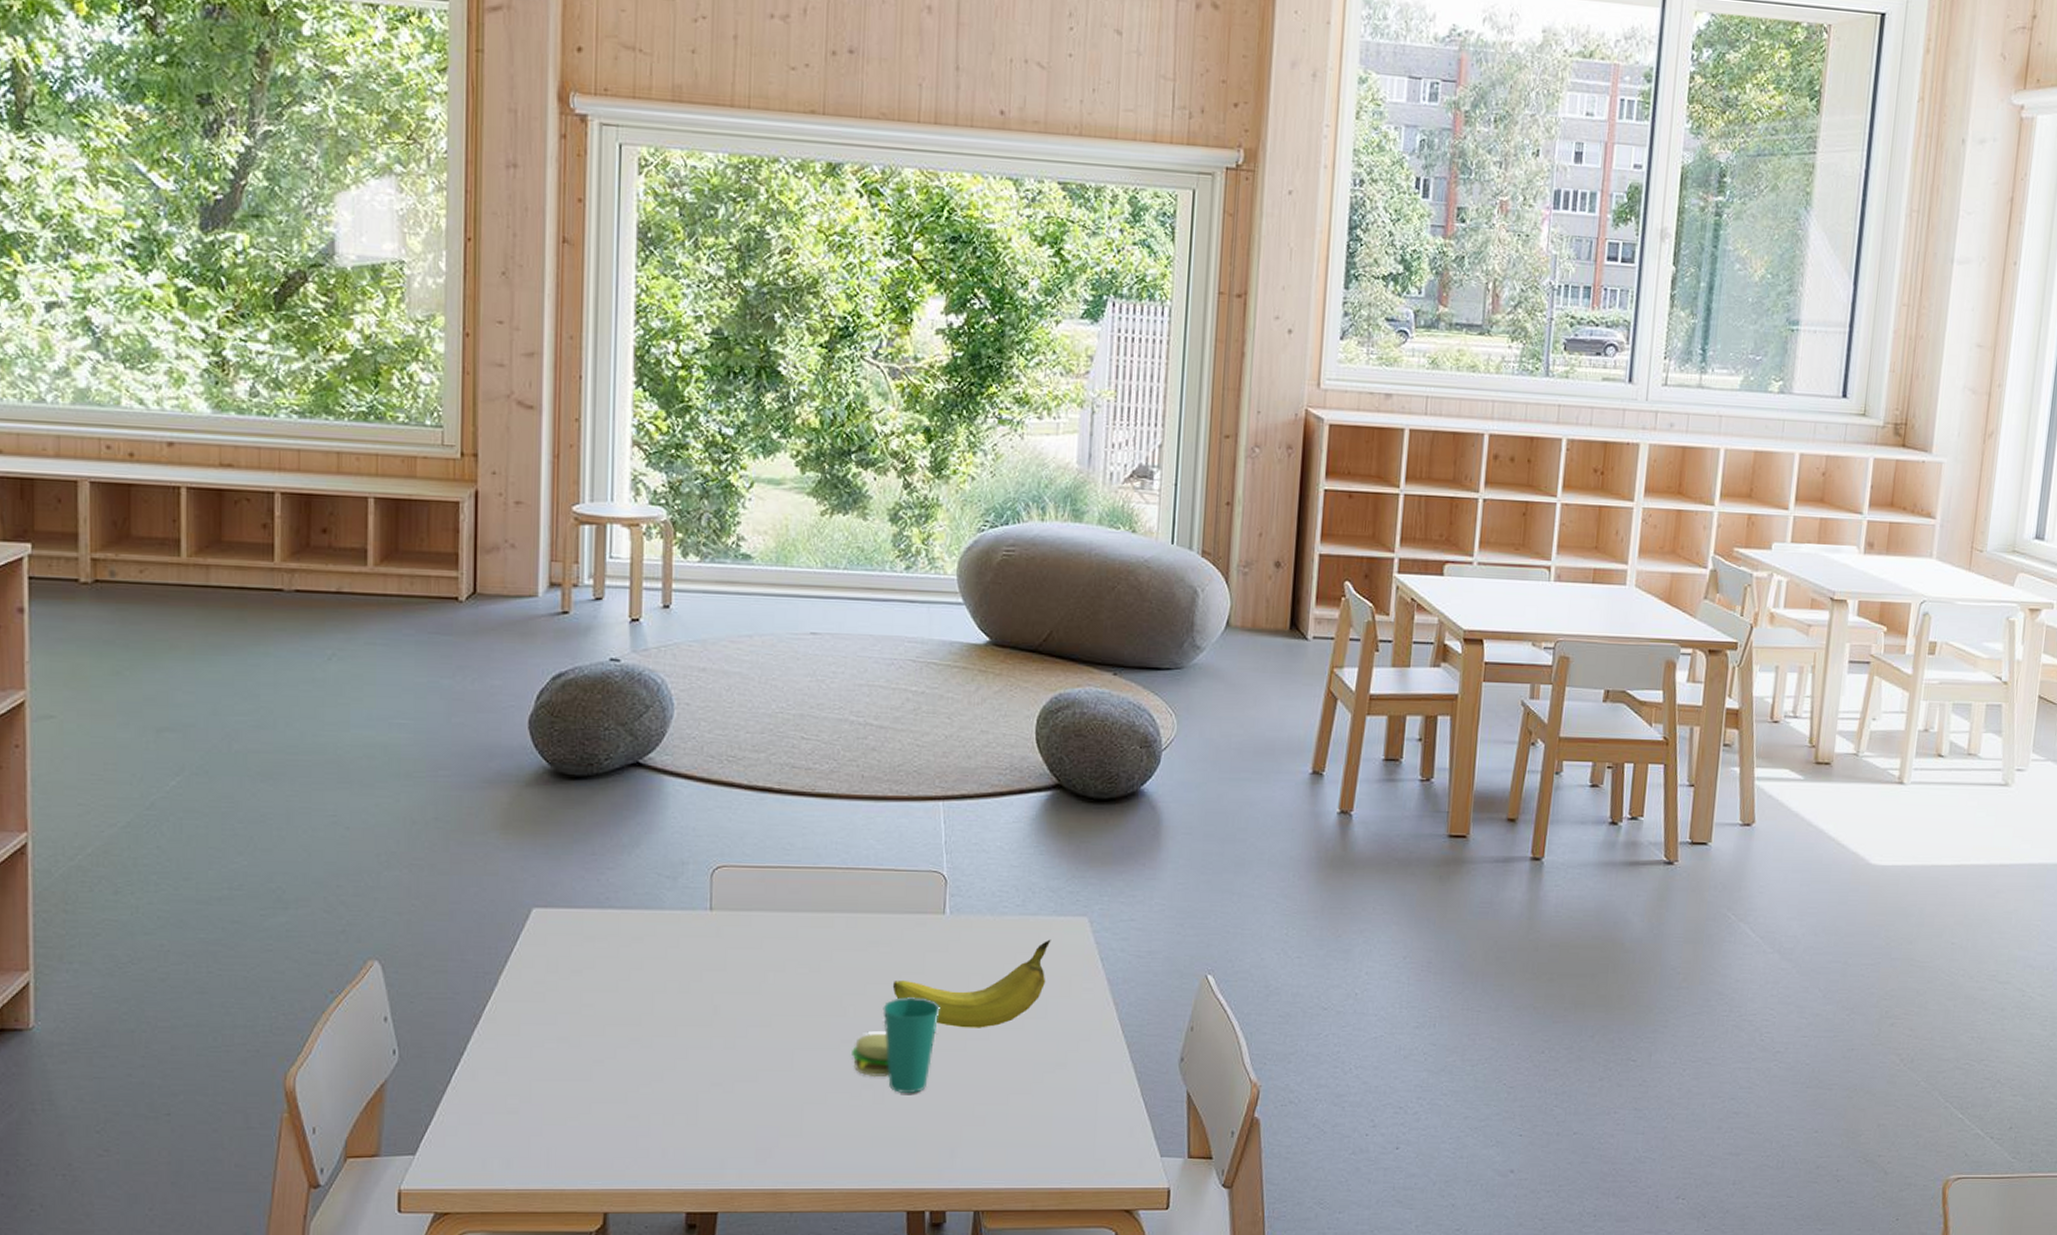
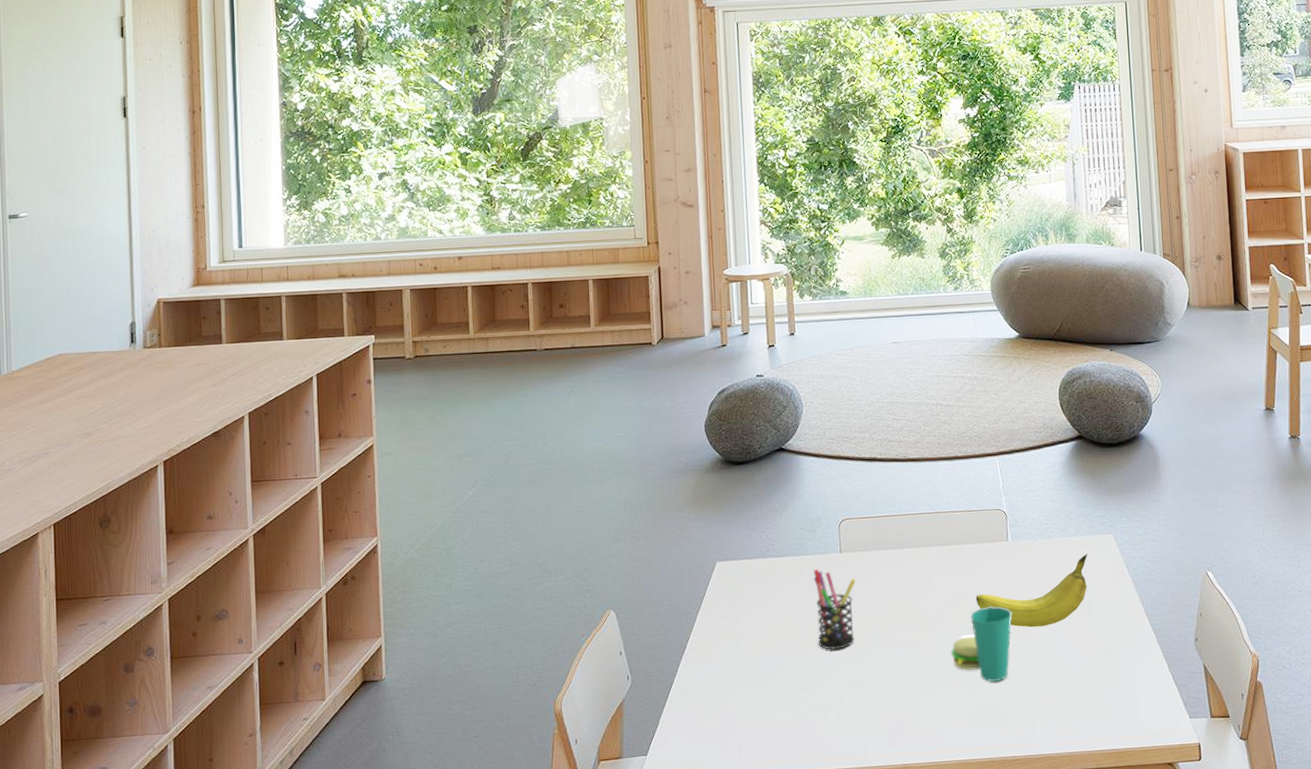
pen holder: none [669,929,730,1037] -> present [813,569,857,650]

